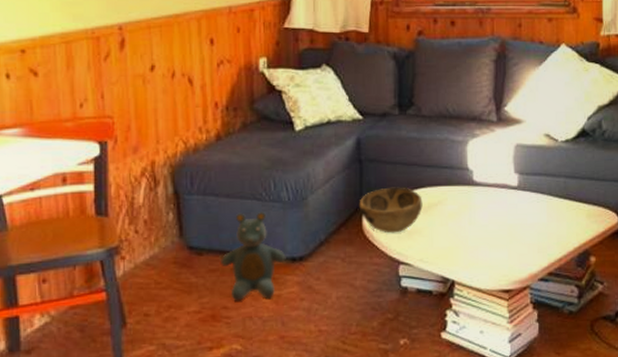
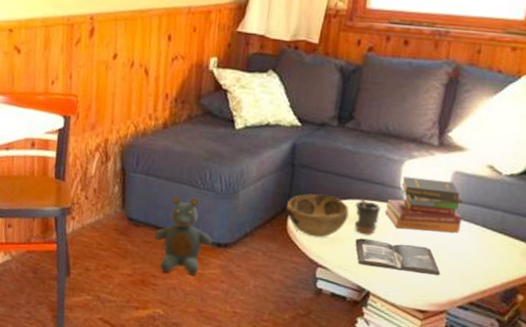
mug: none [428,184,453,221] -> present [354,198,381,235]
magazine: none [433,224,518,254] -> present [355,238,441,276]
books: none [457,155,530,210] -> present [384,176,463,233]

